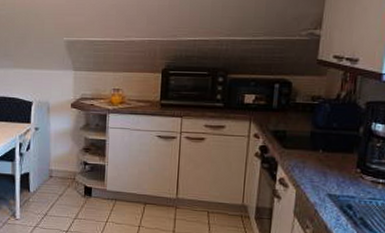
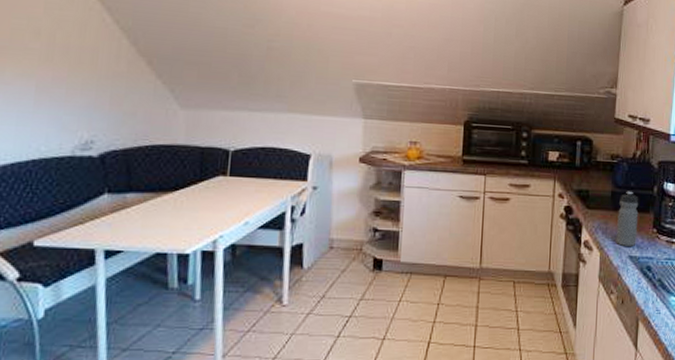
water bottle: none [313,131,342,185] -> present [615,191,639,246]

